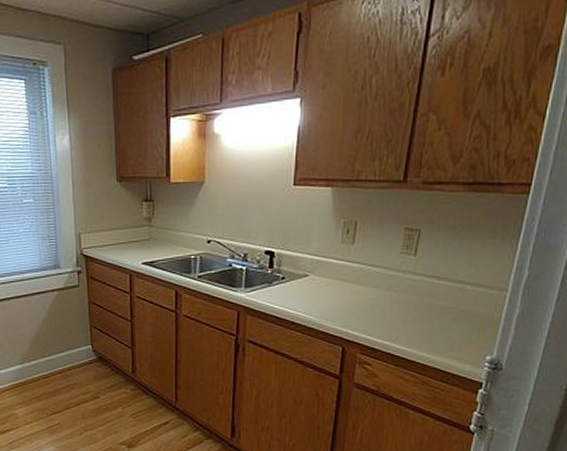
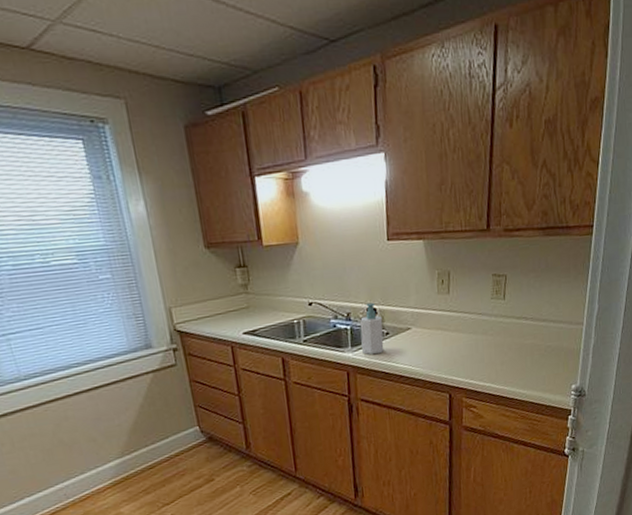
soap bottle: none [256,246,280,298] -> present [360,302,384,355]

